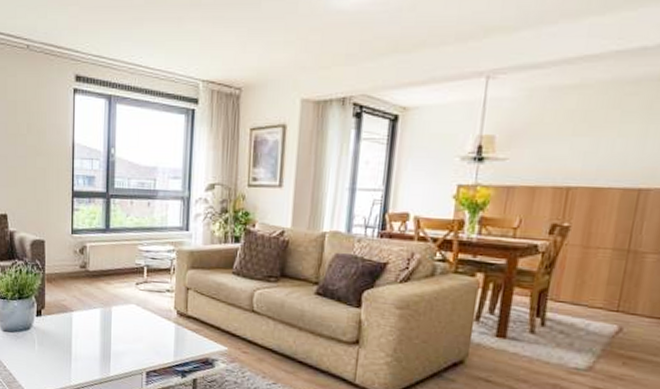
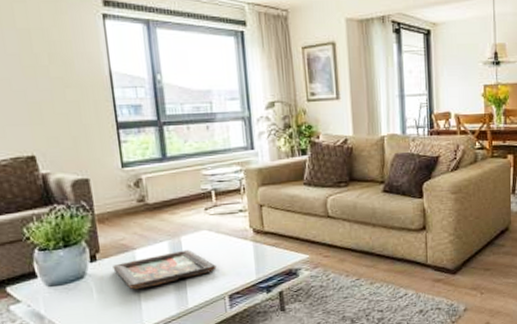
decorative tray: none [53,319,139,349] -> present [113,249,217,290]

